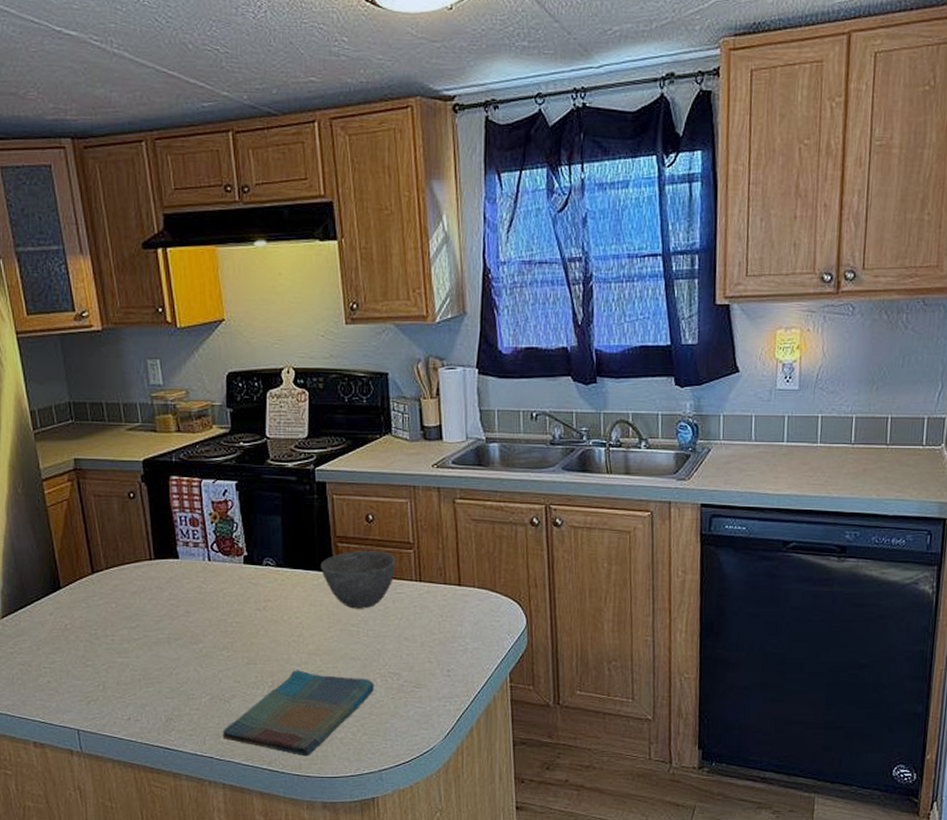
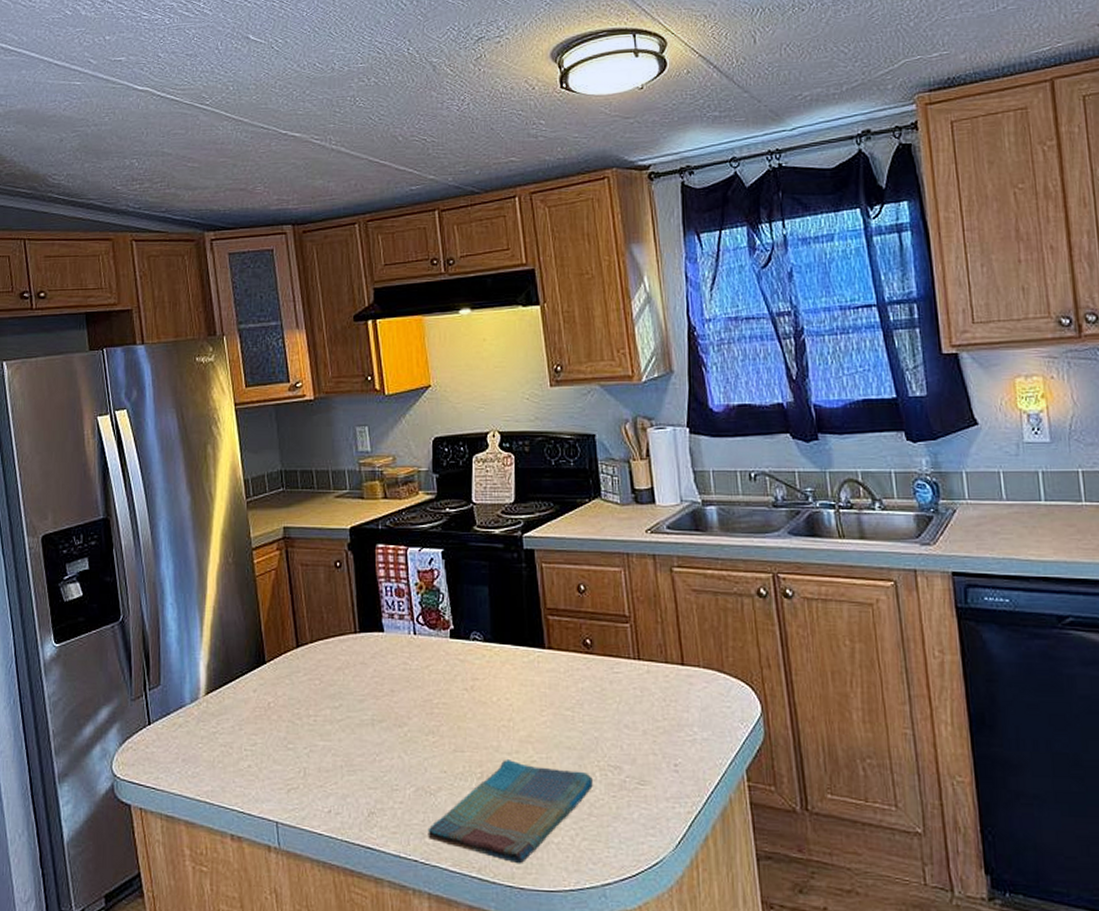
bowl: present [321,551,395,609] -> none [531,625,611,691]

